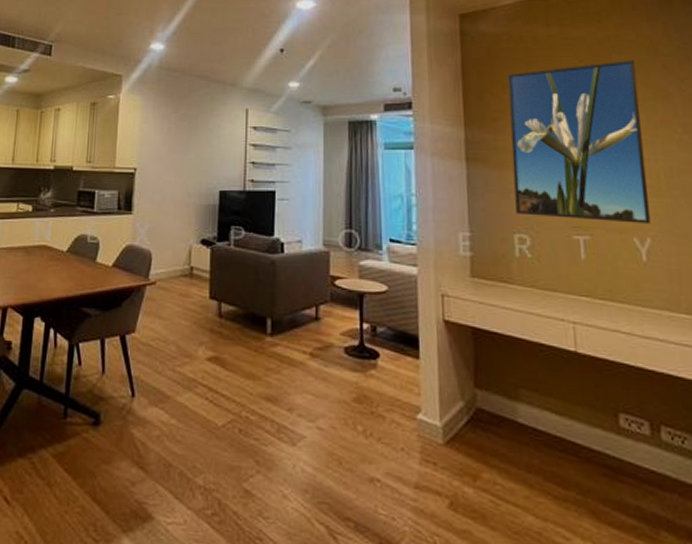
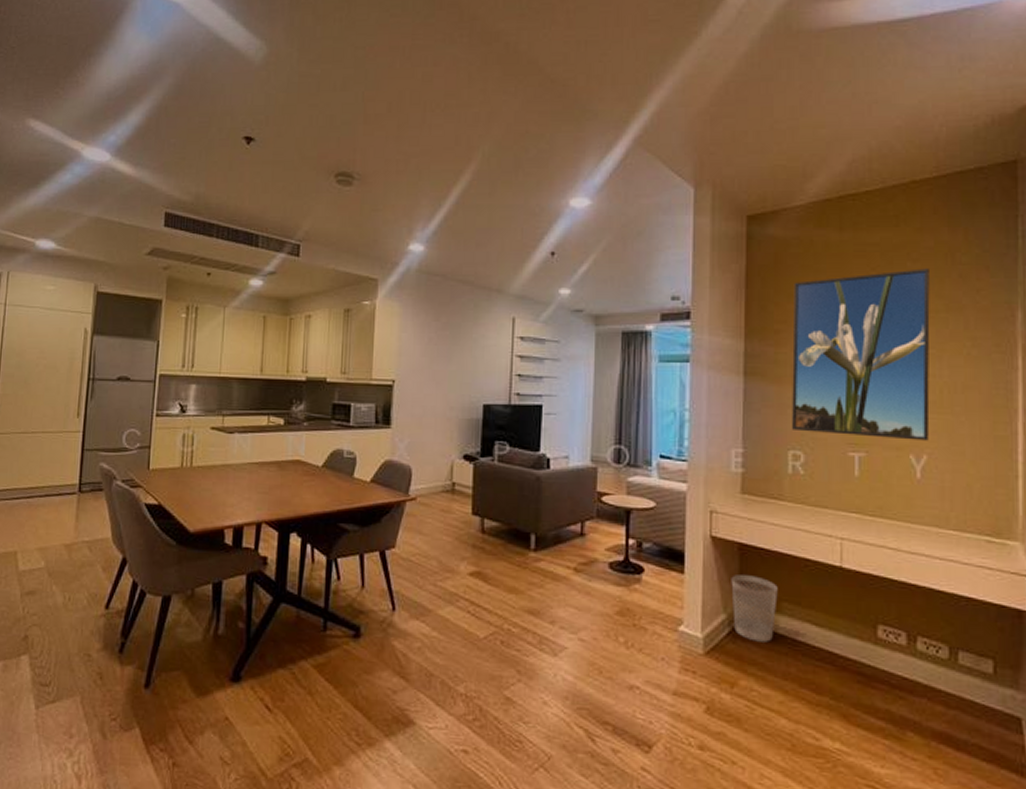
wastebasket: none [466,360,515,432] -> present [731,575,778,642]

